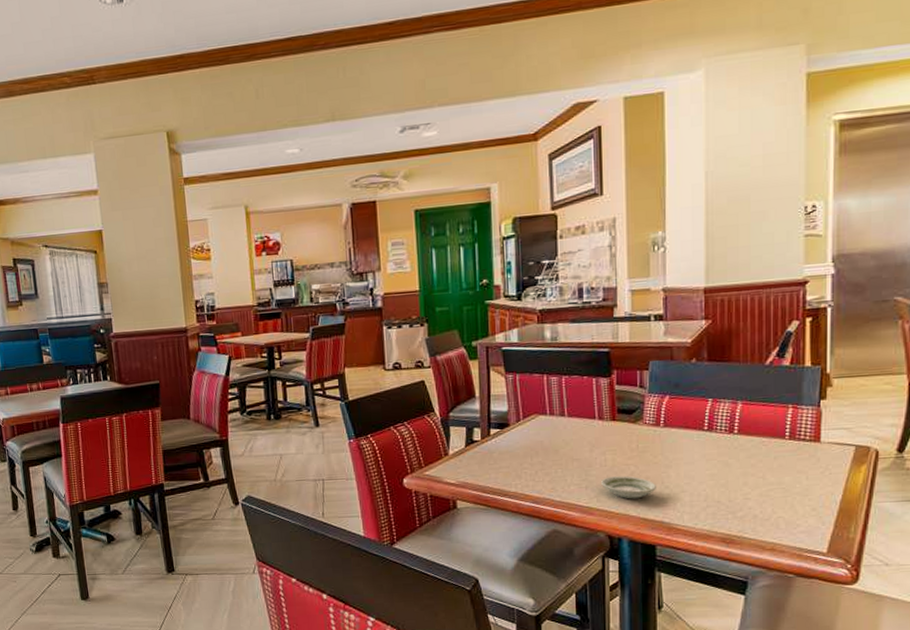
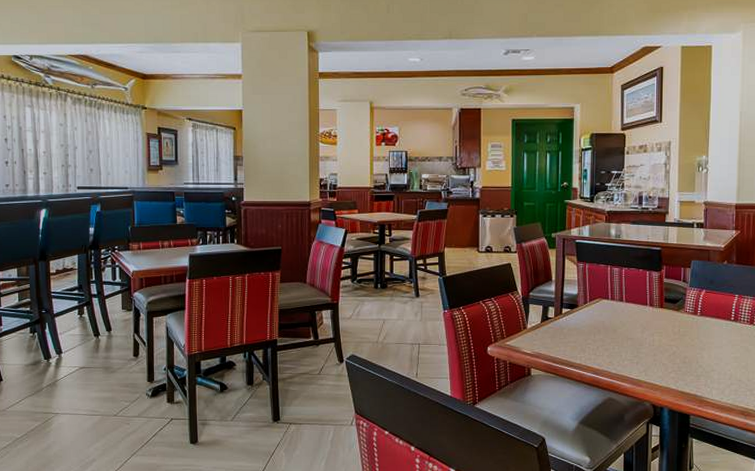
saucer: present [600,476,656,499] -> none [648,355,692,375]

